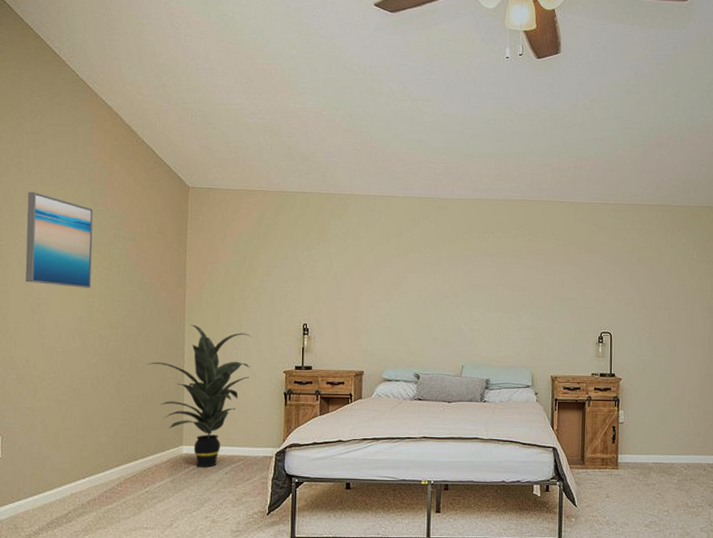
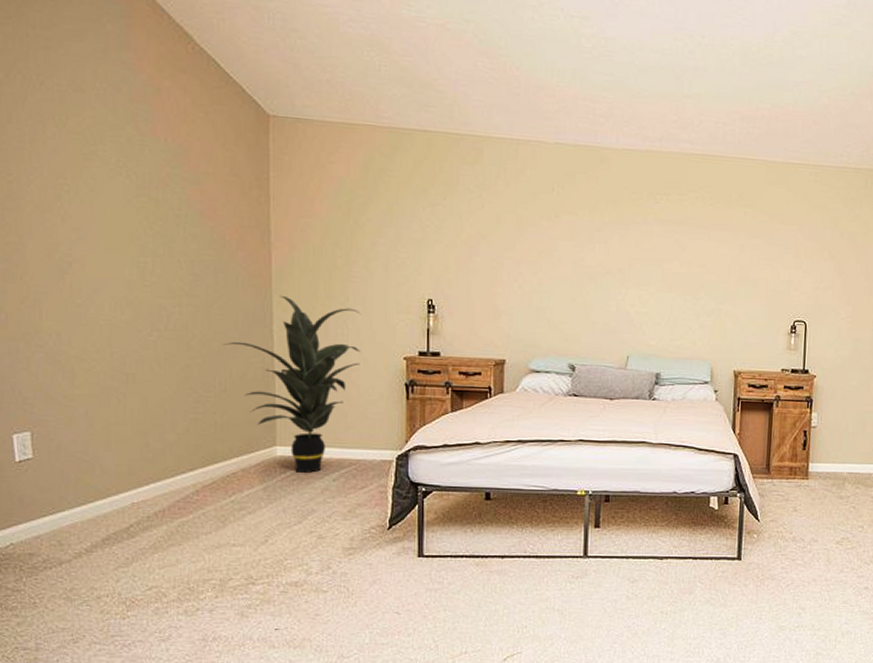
wall art: present [25,192,94,288] -> none [42,110,142,244]

